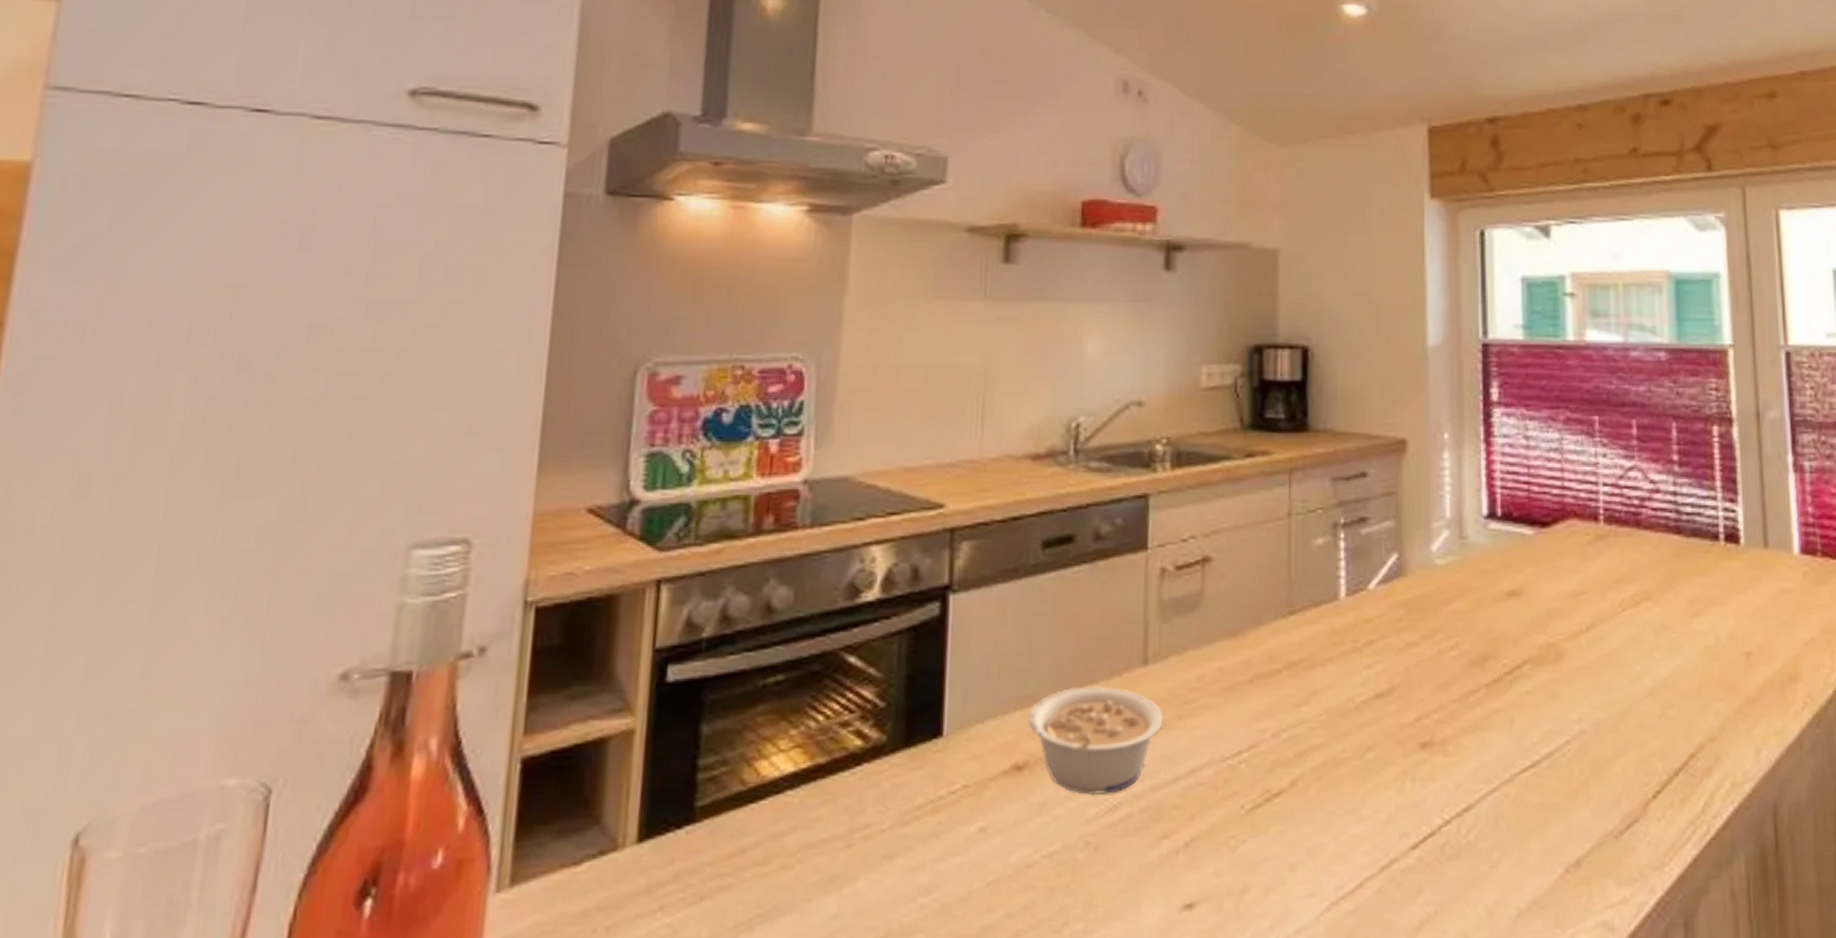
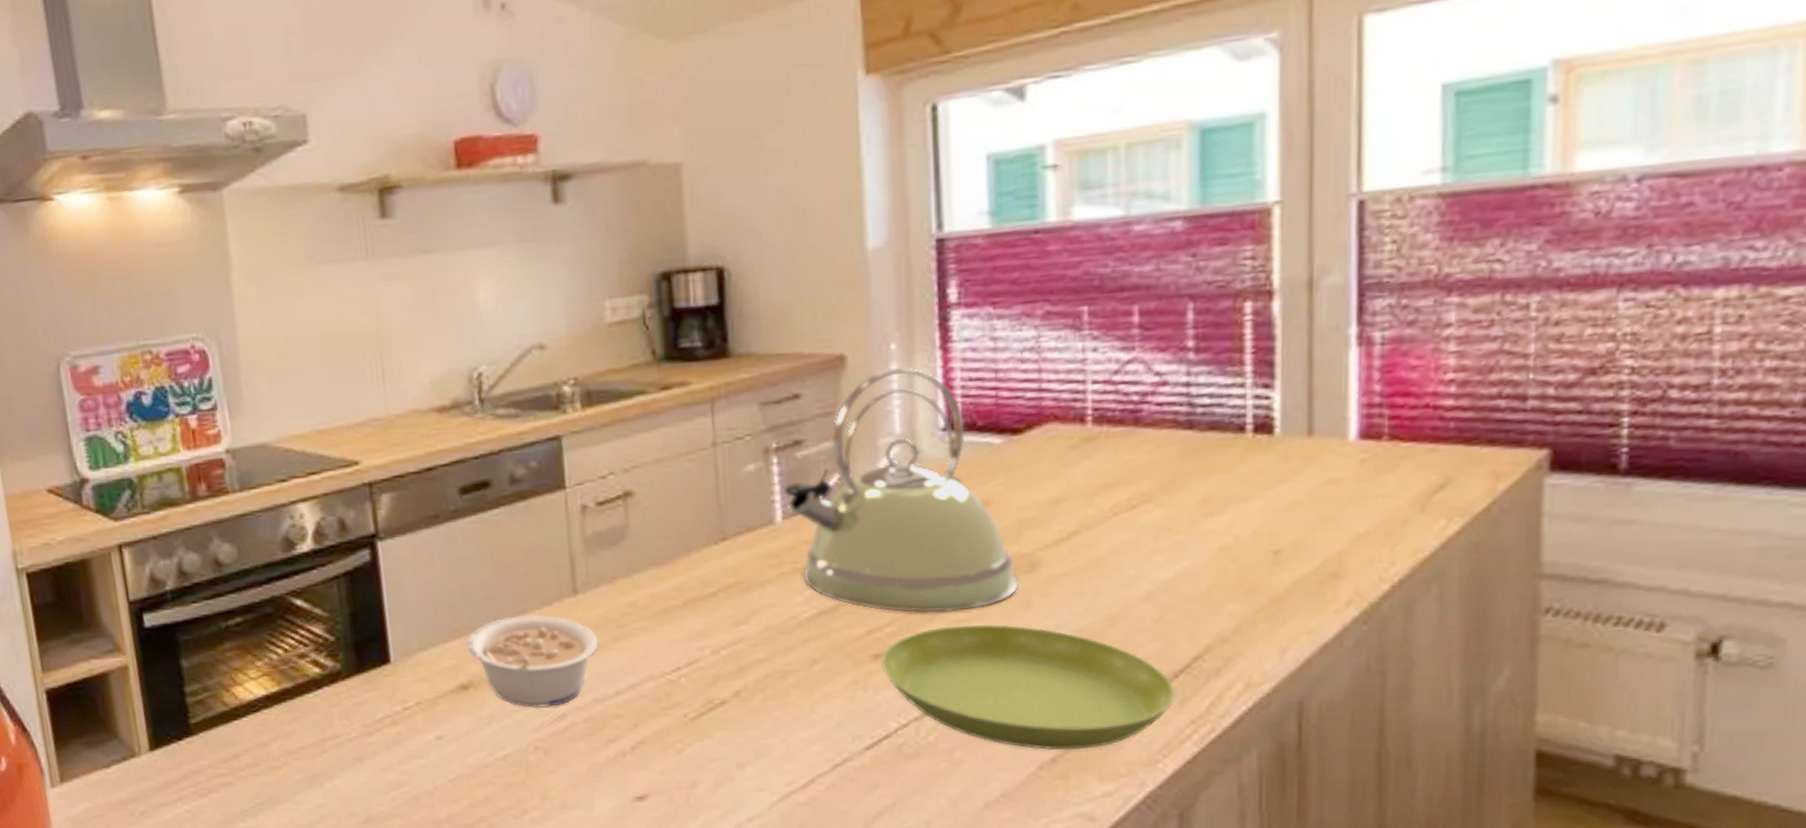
kettle: none [1349,455,1547,700] -> present [784,366,1019,613]
saucer: none [1427,714,1677,852] -> present [880,624,1175,751]

